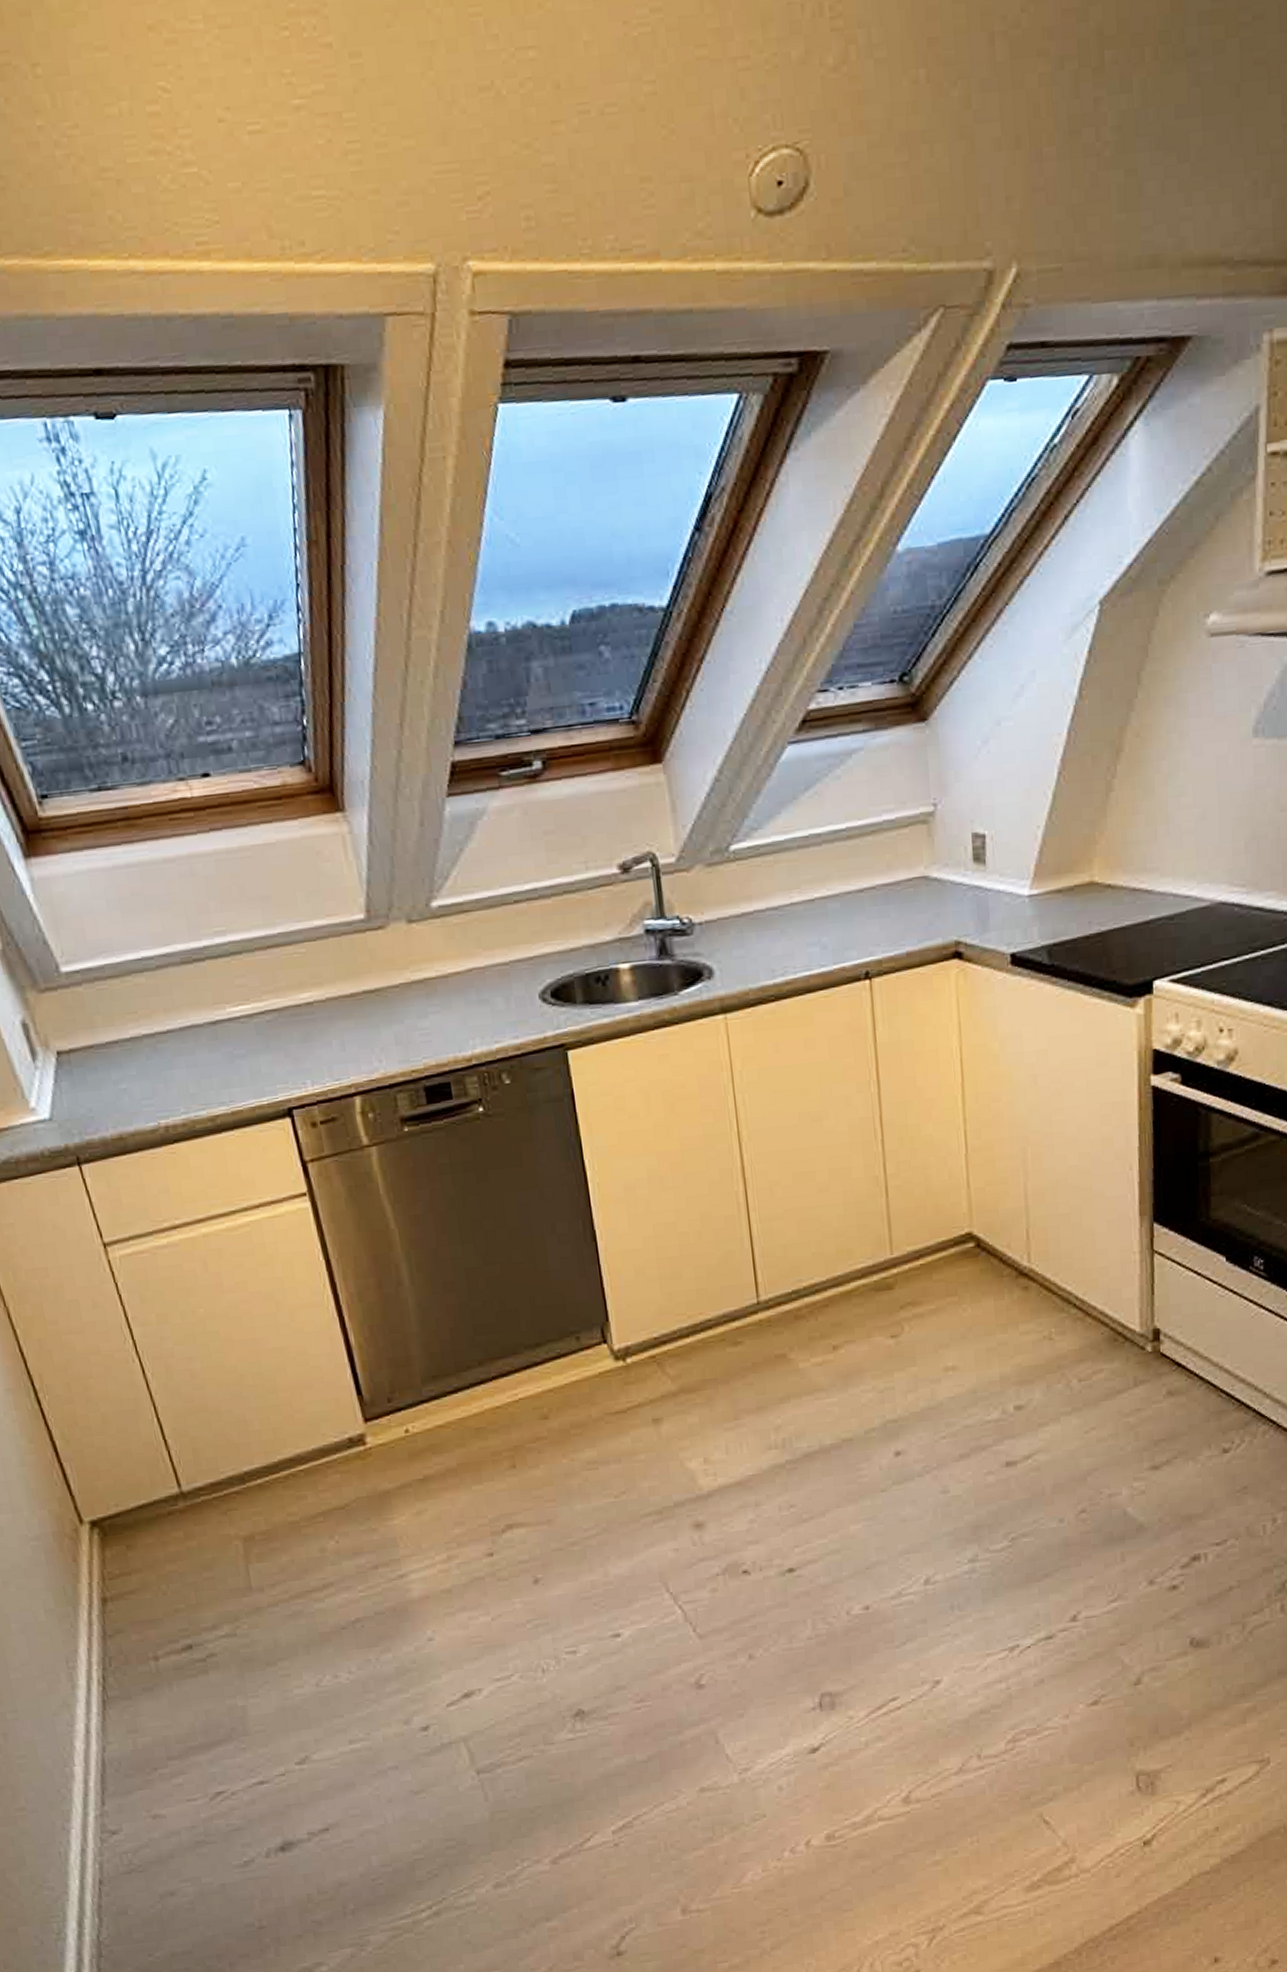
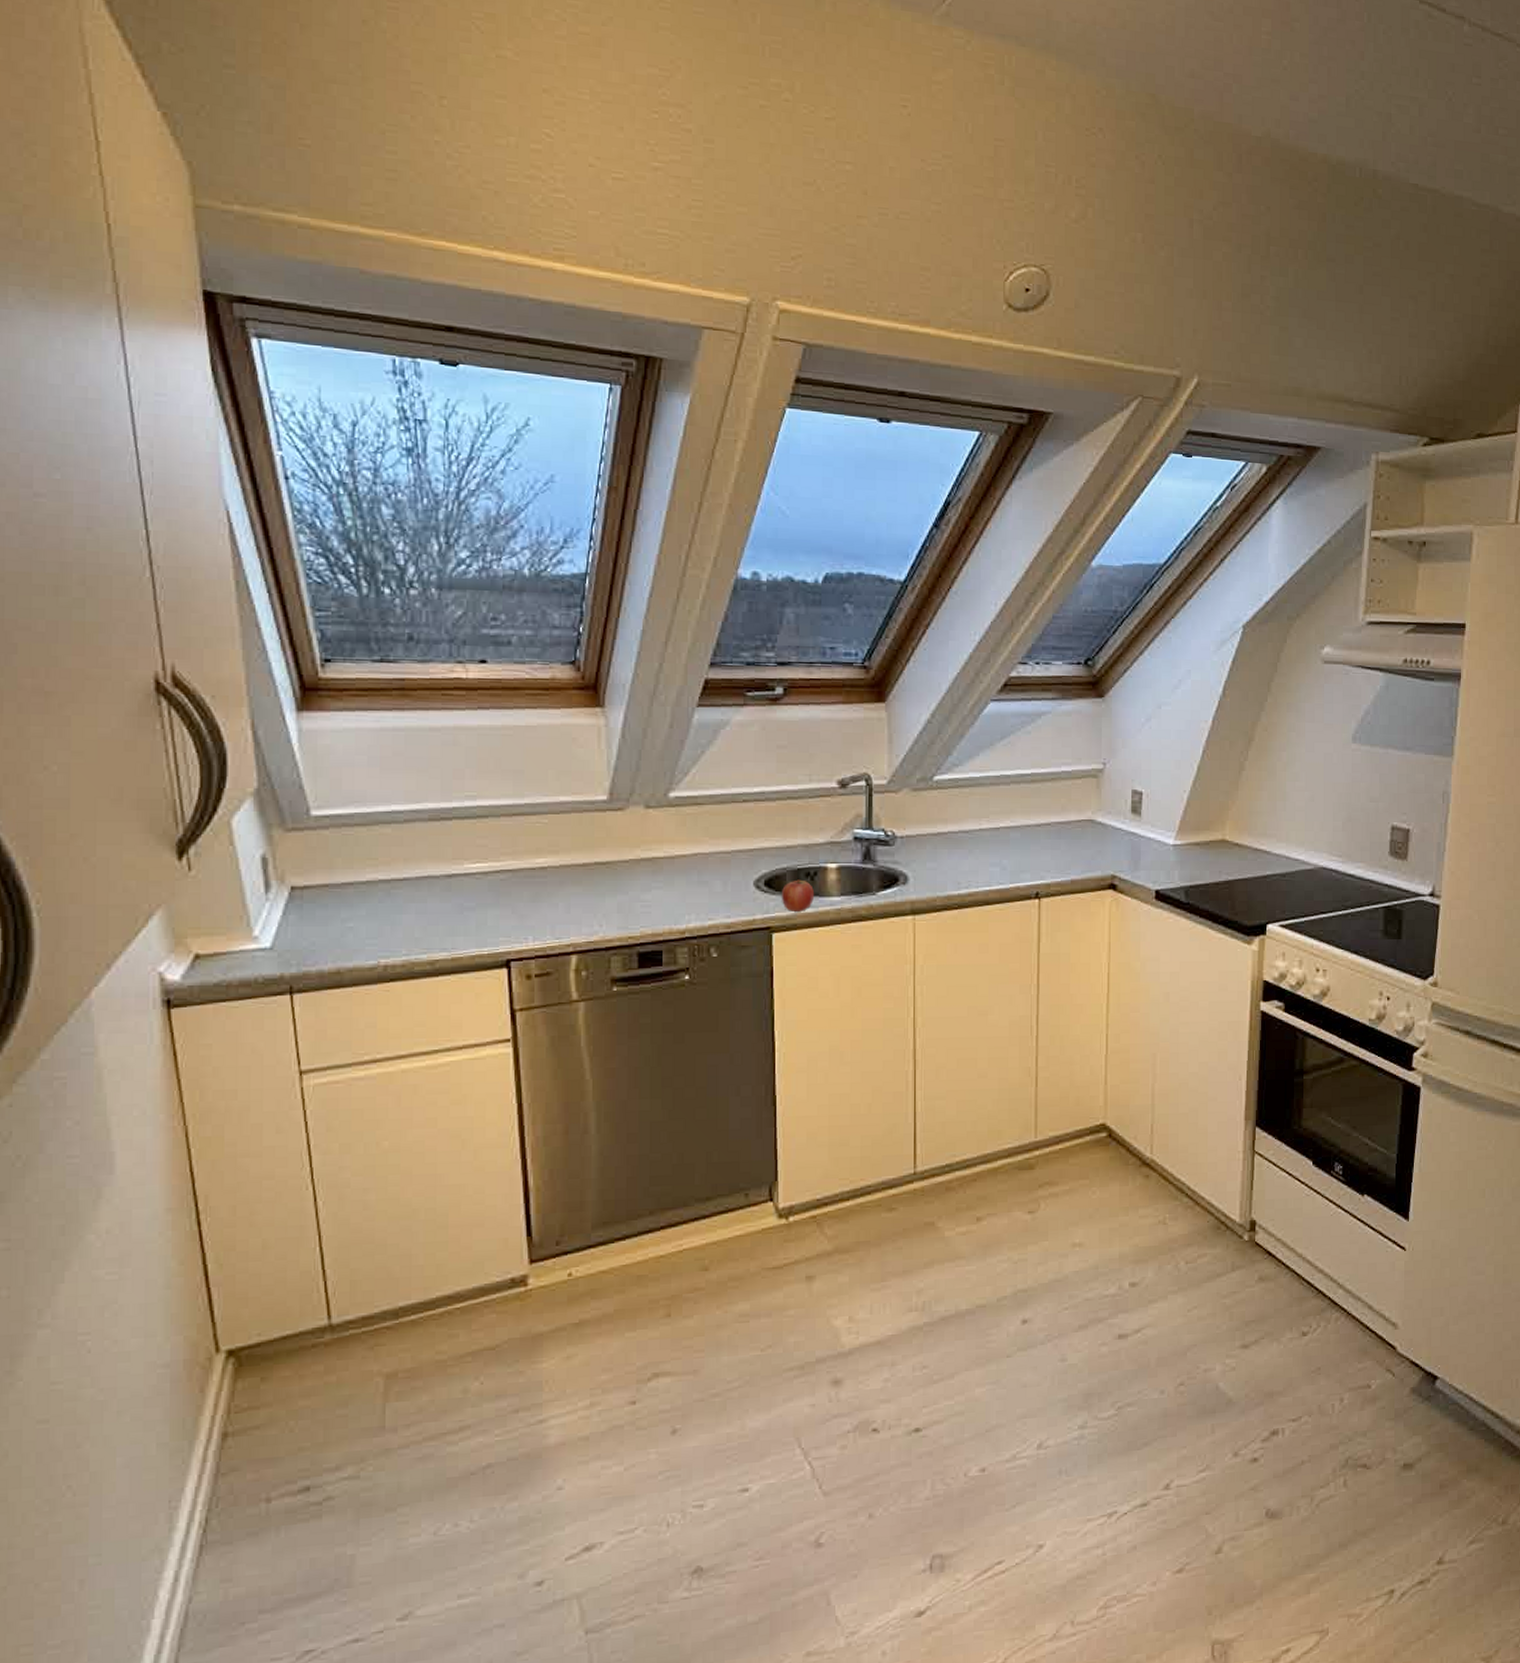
fruit: none [571,986,609,1024] -> present [781,879,815,912]

